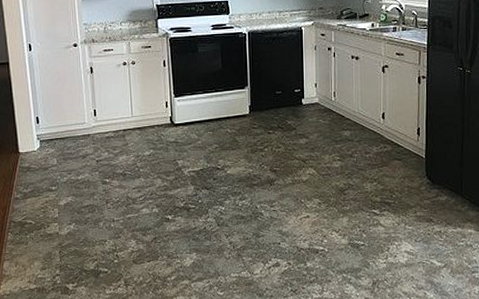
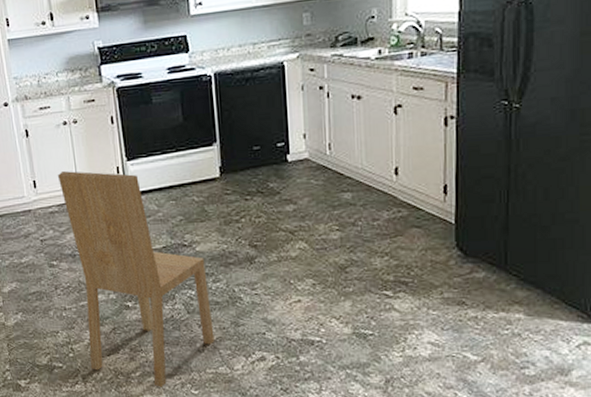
dining chair: none [116,103,239,290] -> present [58,171,215,387]

